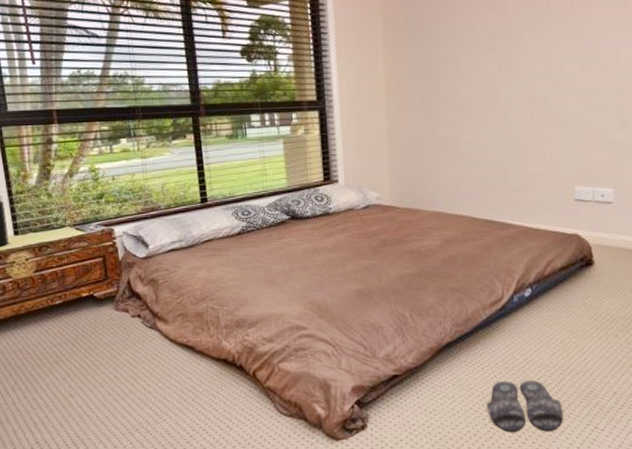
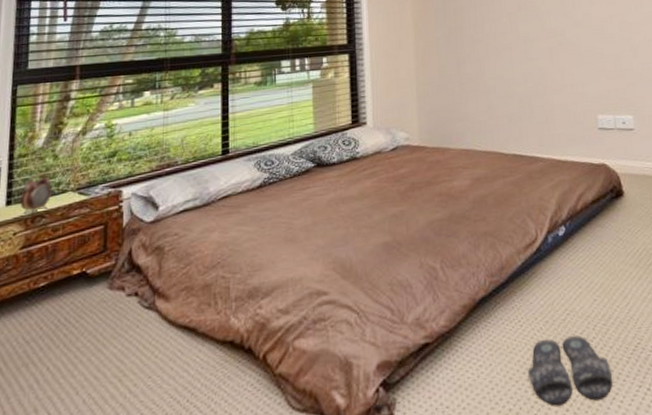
alarm clock: none [25,210,52,243] -> present [20,174,52,214]

